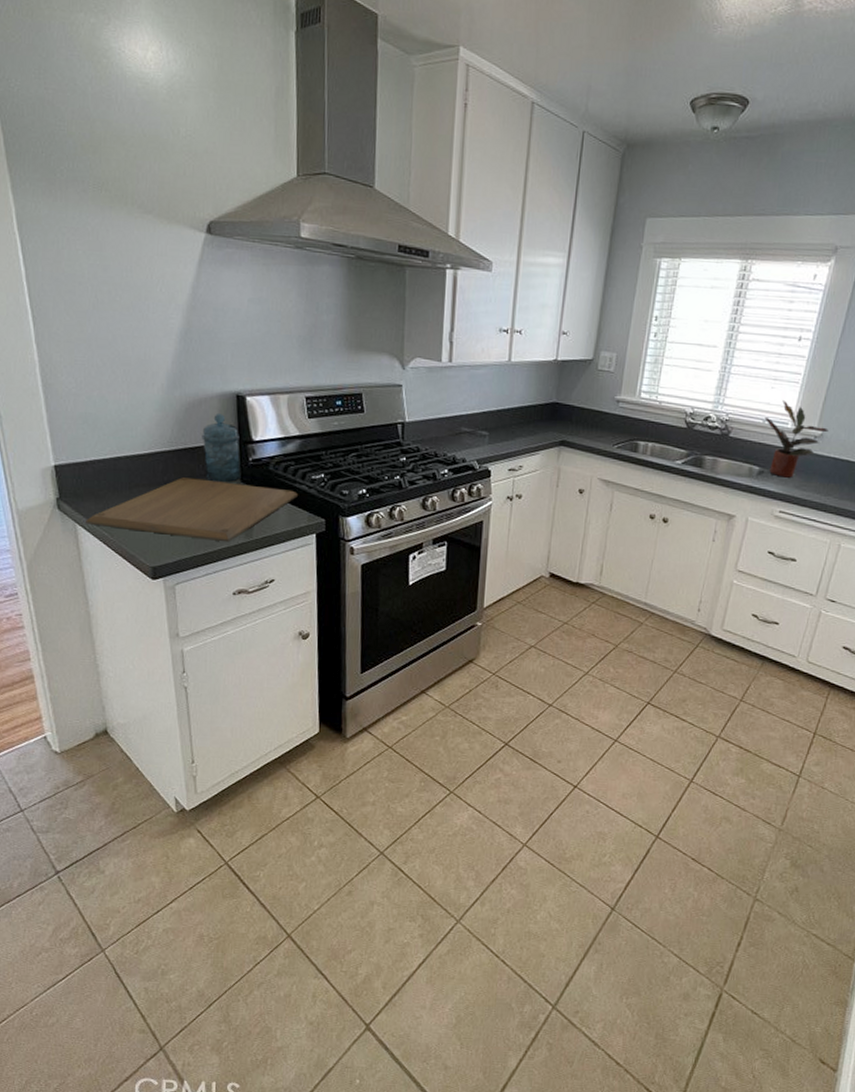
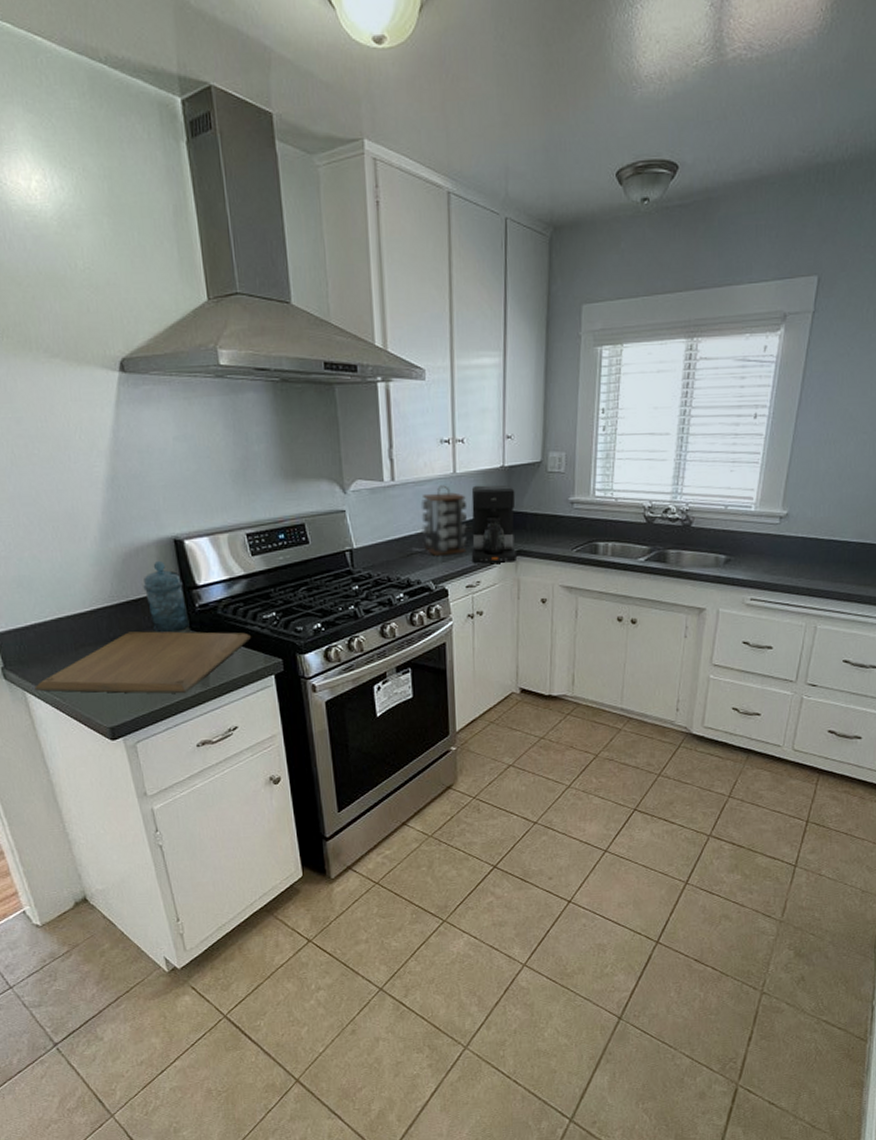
spice rack: none [471,371,518,438] -> present [420,485,468,555]
coffee maker: none [516,375,565,452] -> present [471,484,516,564]
potted plant: present [764,400,828,478] -> none [726,483,794,564]

